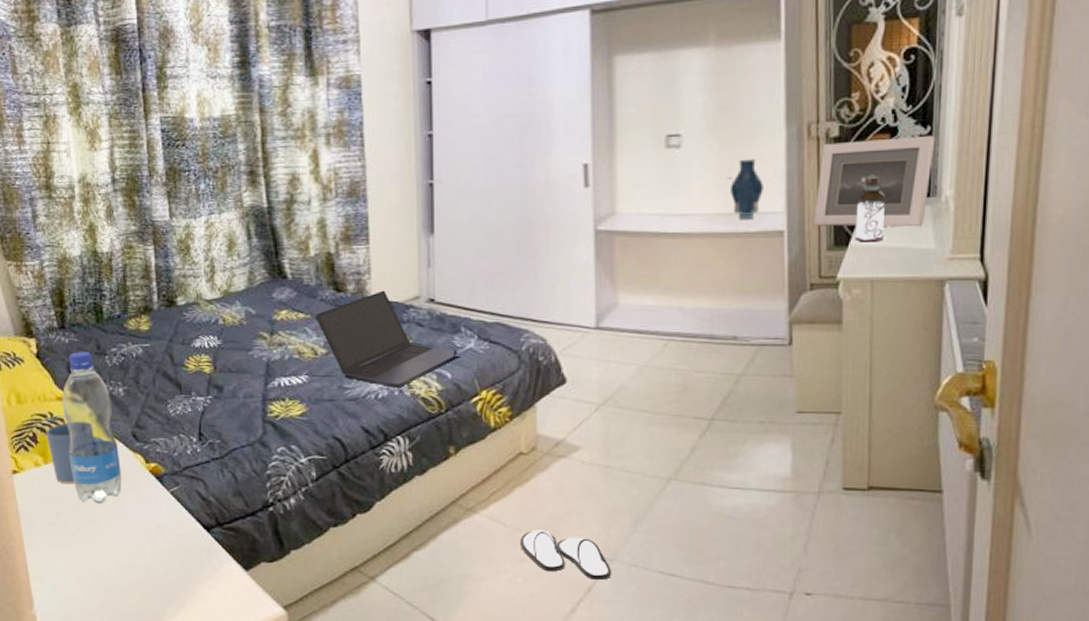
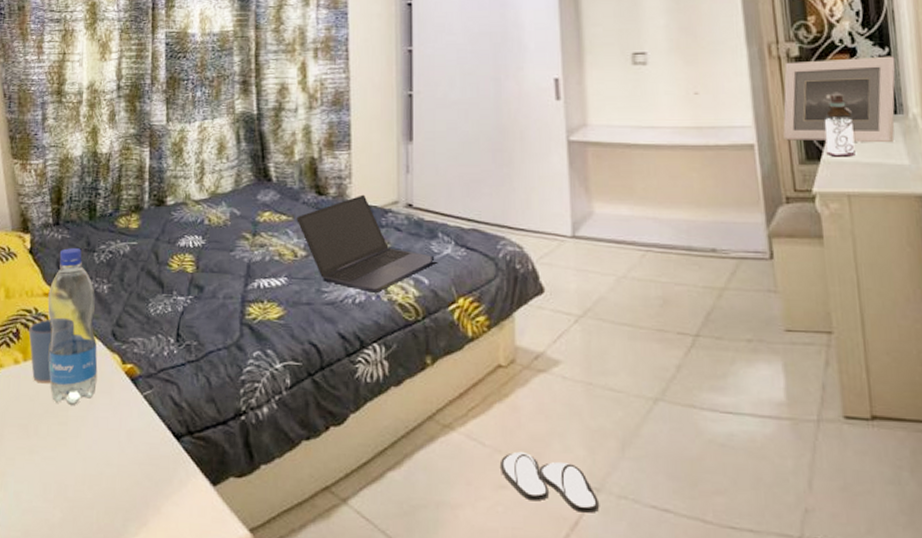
vase: present [729,159,764,219] -> none [696,76,730,132]

